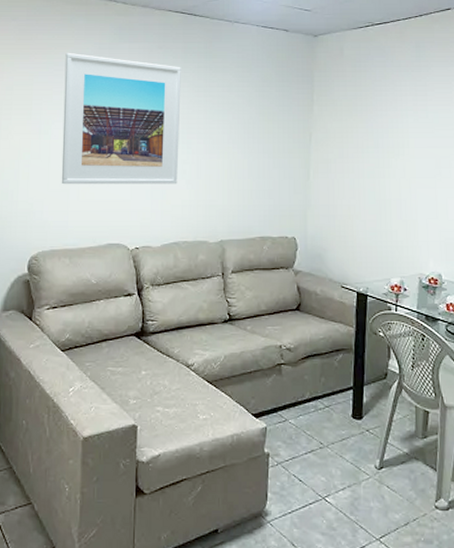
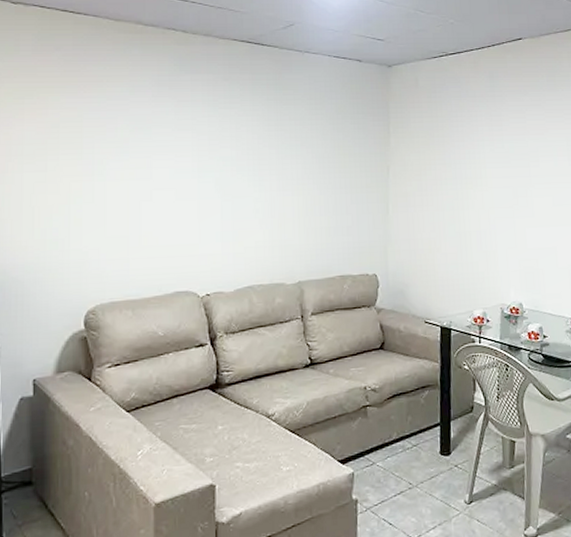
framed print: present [61,52,181,185] -> none [119,85,250,230]

